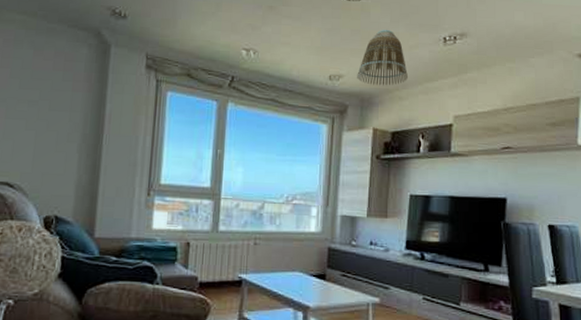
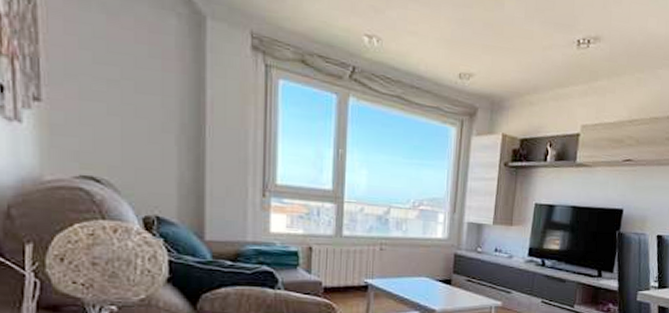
lamp shade: present [357,29,408,86] -> none [488,25,540,89]

